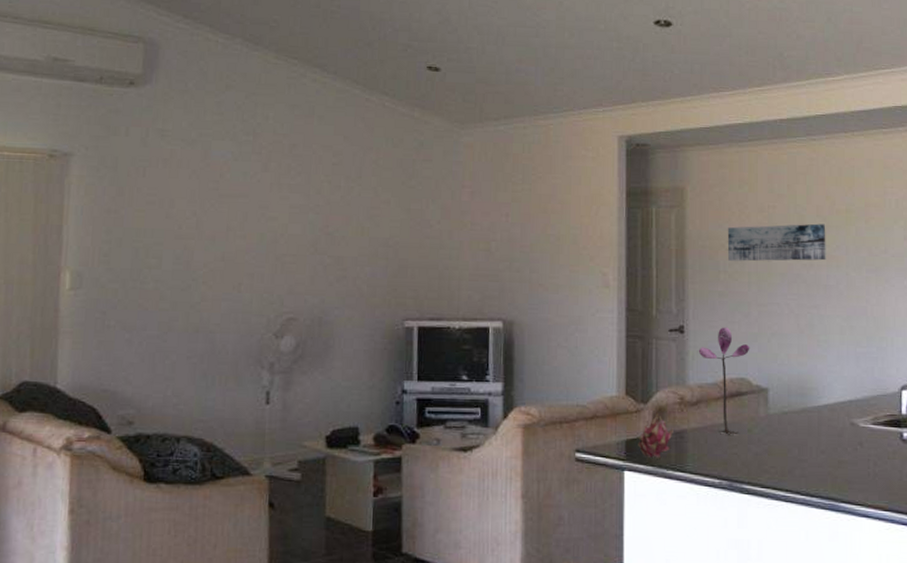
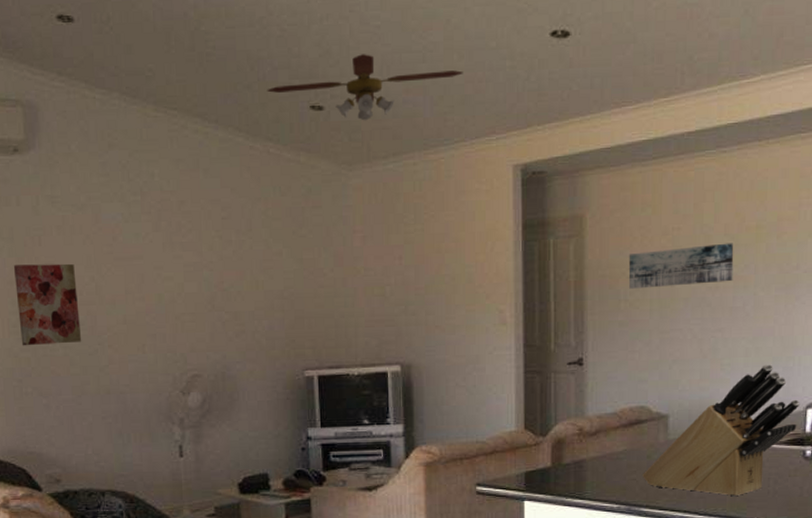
wall art: none [110,194,177,277] -> present [13,263,82,346]
ceiling fan: none [387,24,573,85] -> present [267,54,463,121]
fruit: present [638,412,673,459] -> none [537,444,572,488]
flower: present [698,327,750,435] -> none [597,357,651,462]
knife block: none [744,343,895,477] -> present [643,364,800,497]

